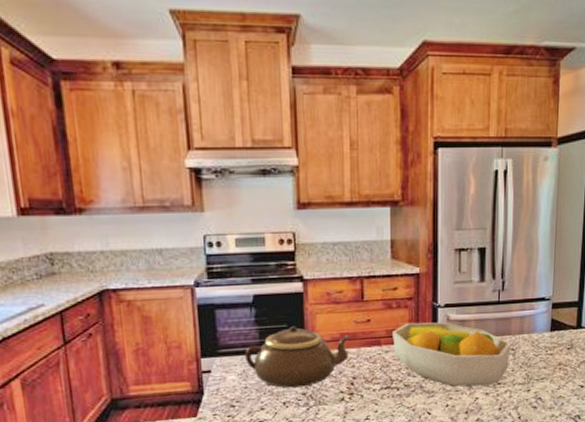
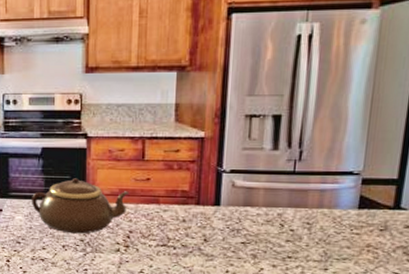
fruit bowl: present [392,322,511,387] -> none [172,185,307,258]

